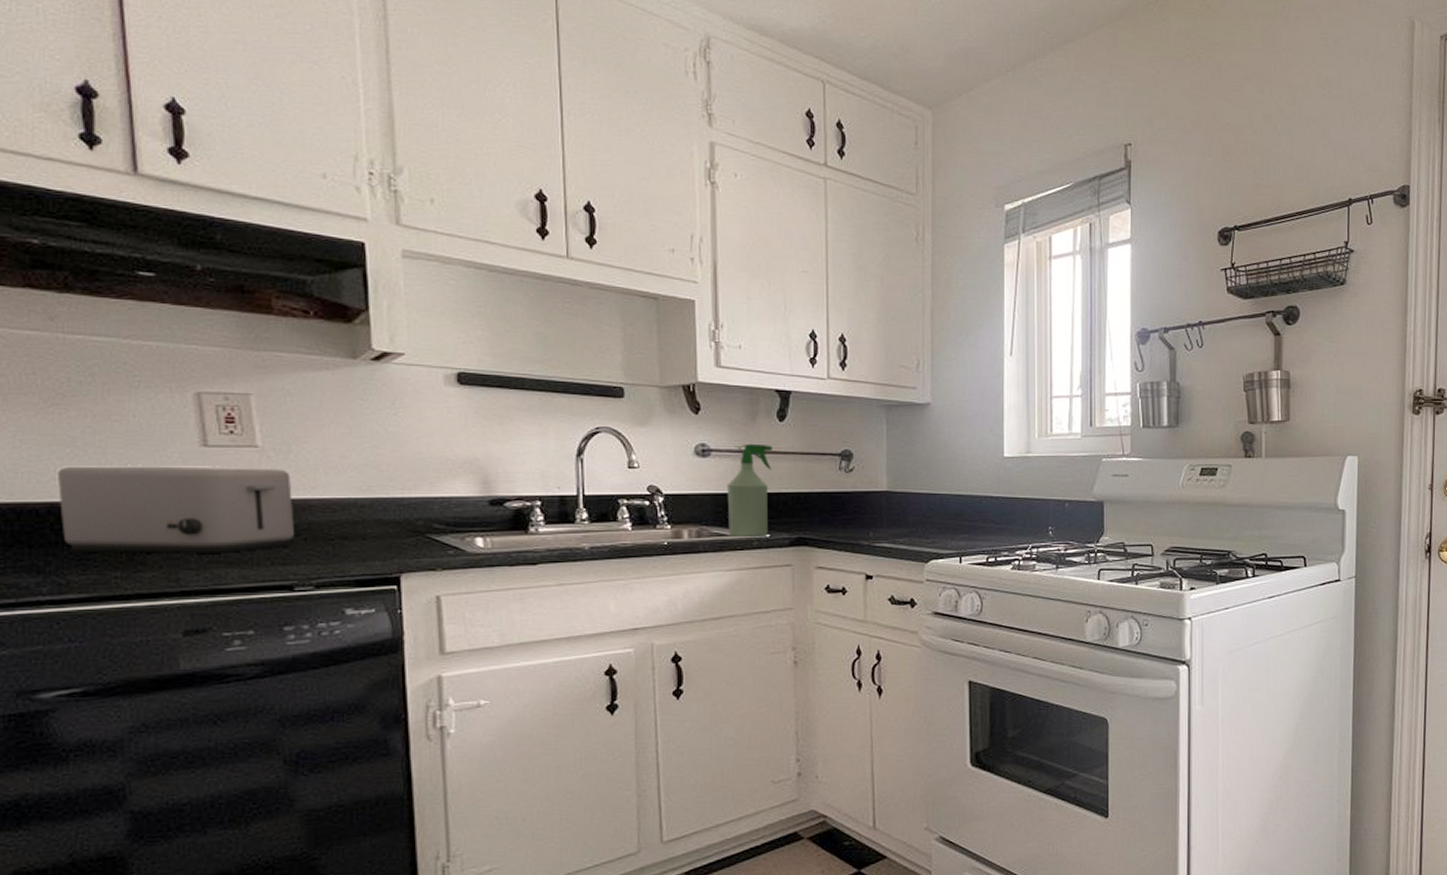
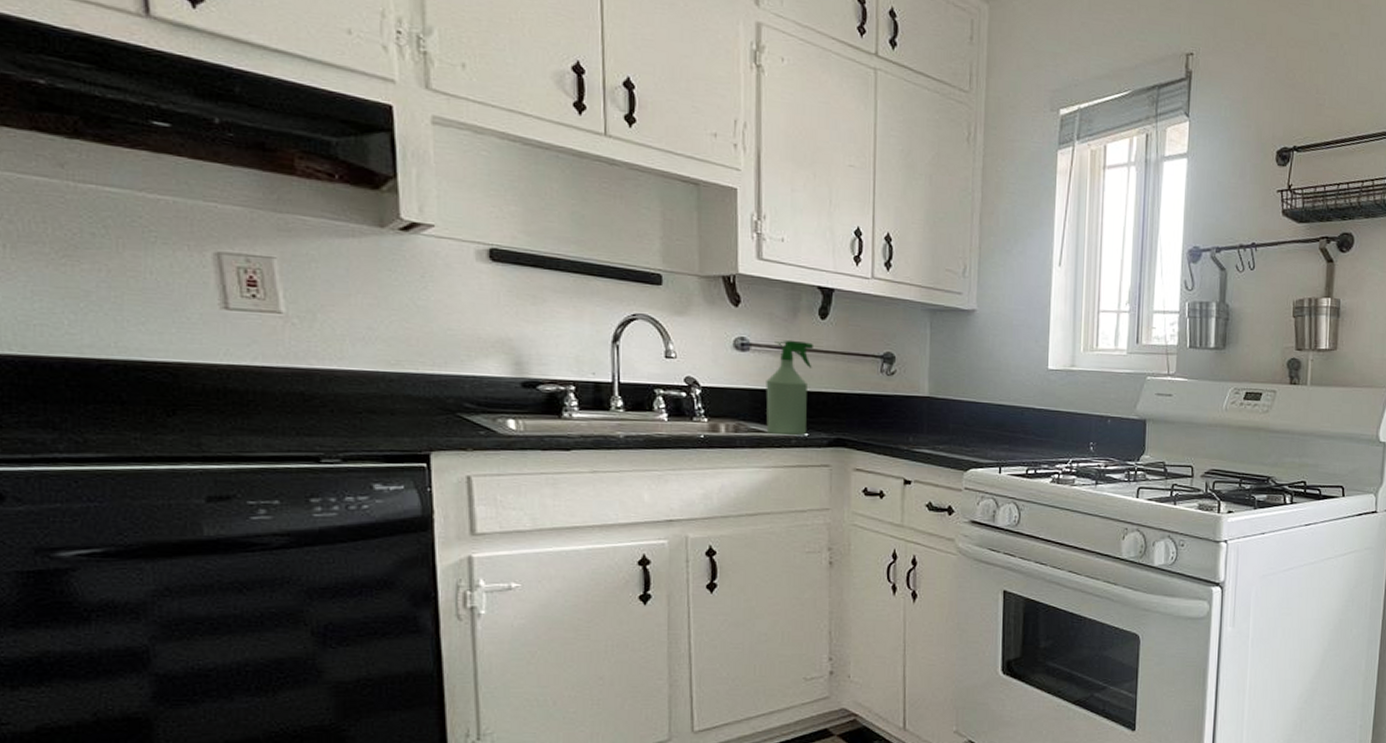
toaster: present [56,466,295,555] -> none [71,321,321,421]

